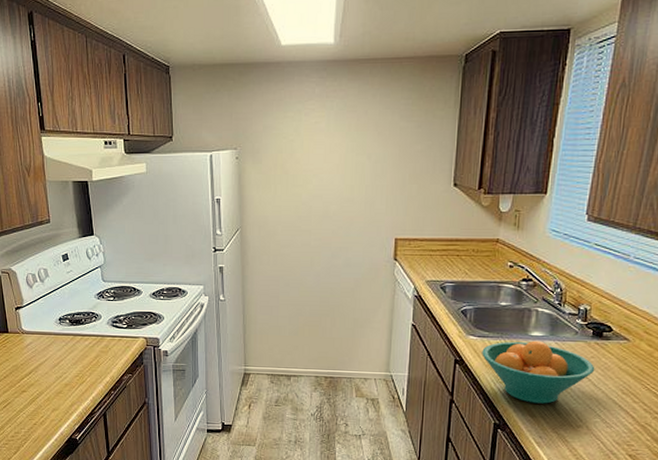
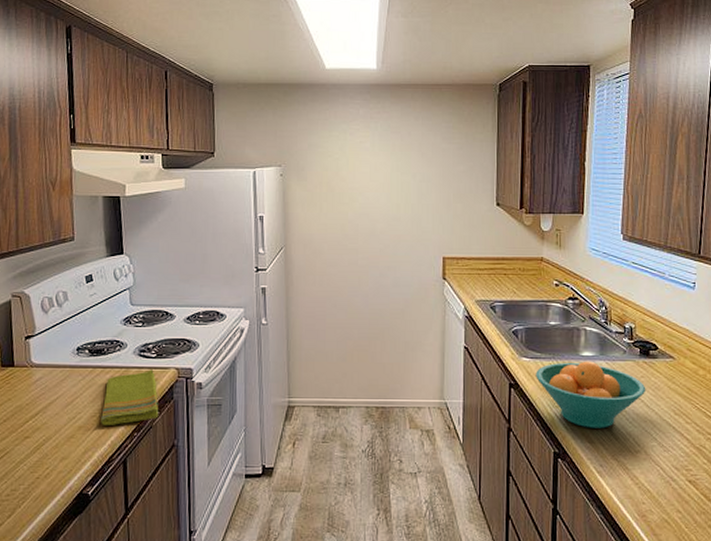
dish towel: none [83,338,132,384] -> present [101,369,159,425]

